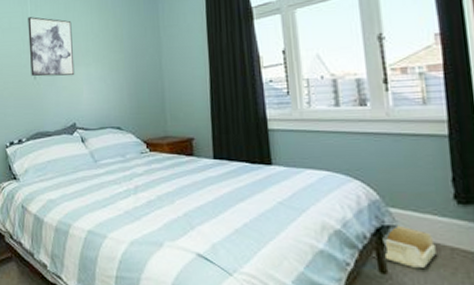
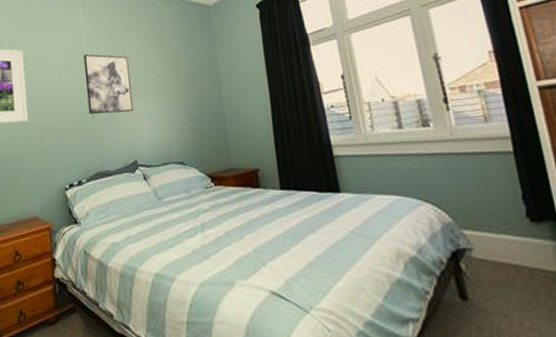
storage bin: present [385,225,436,268] -> none [463,247,515,292]

